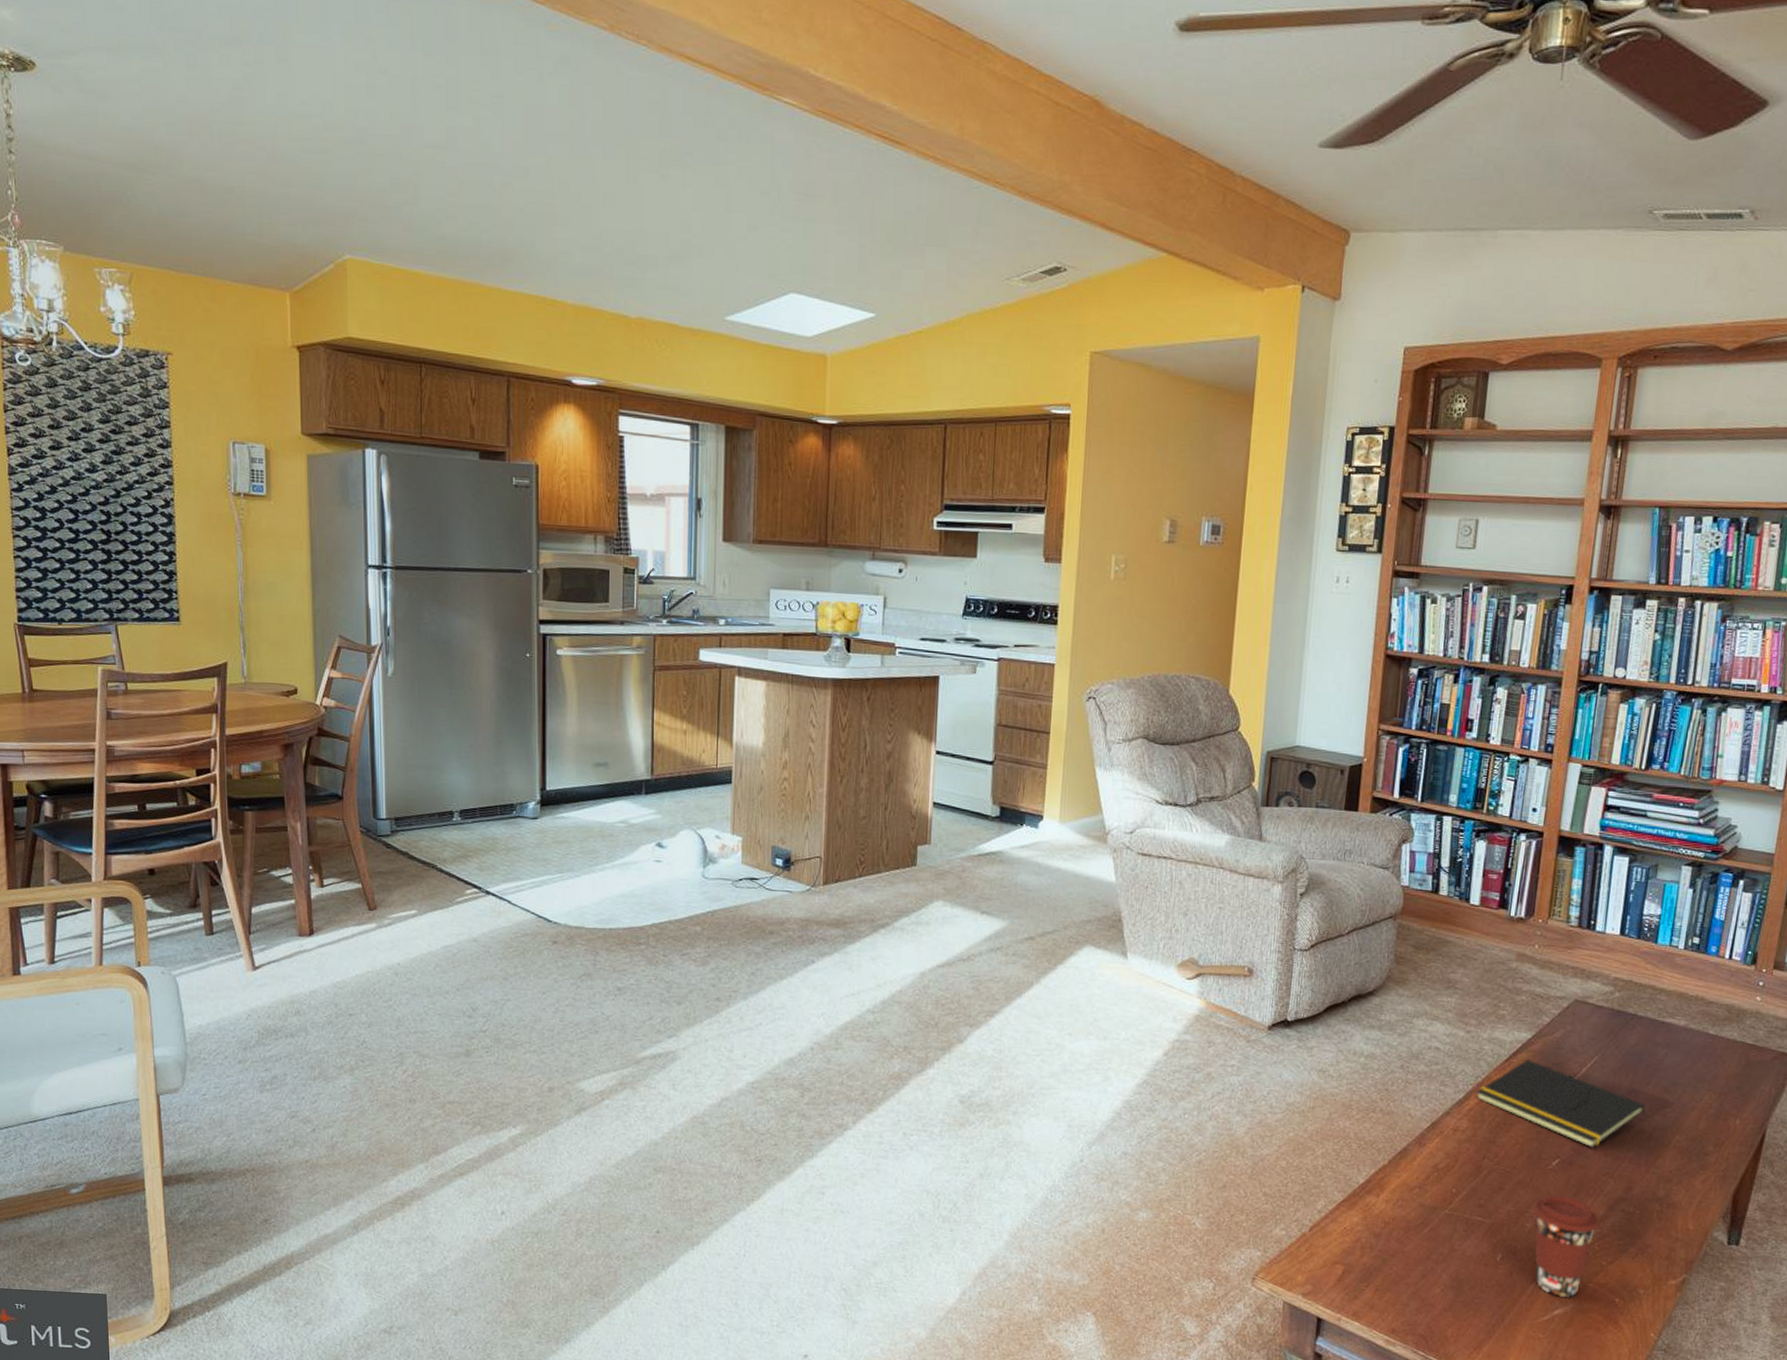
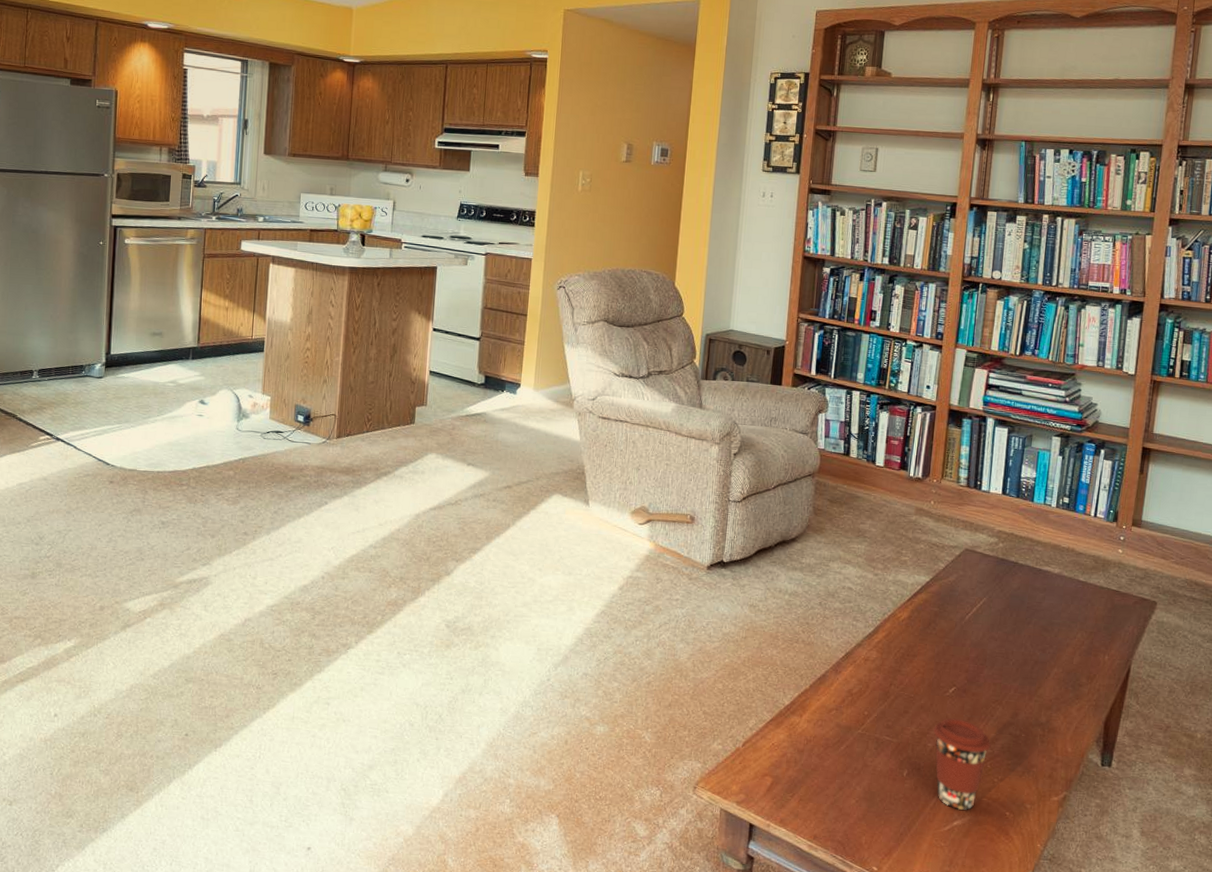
notepad: present [1476,1060,1646,1148] -> none [883,600,1027,678]

